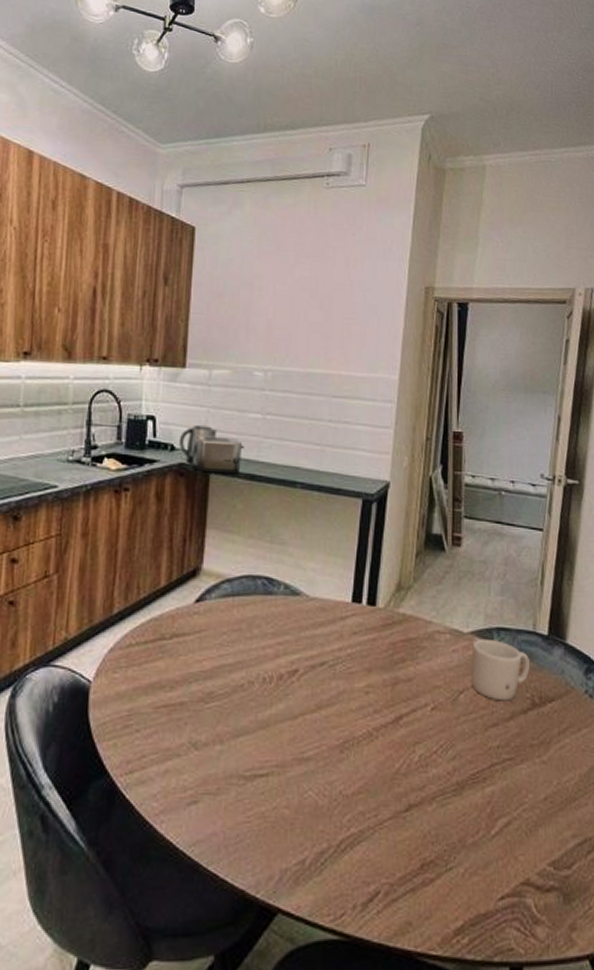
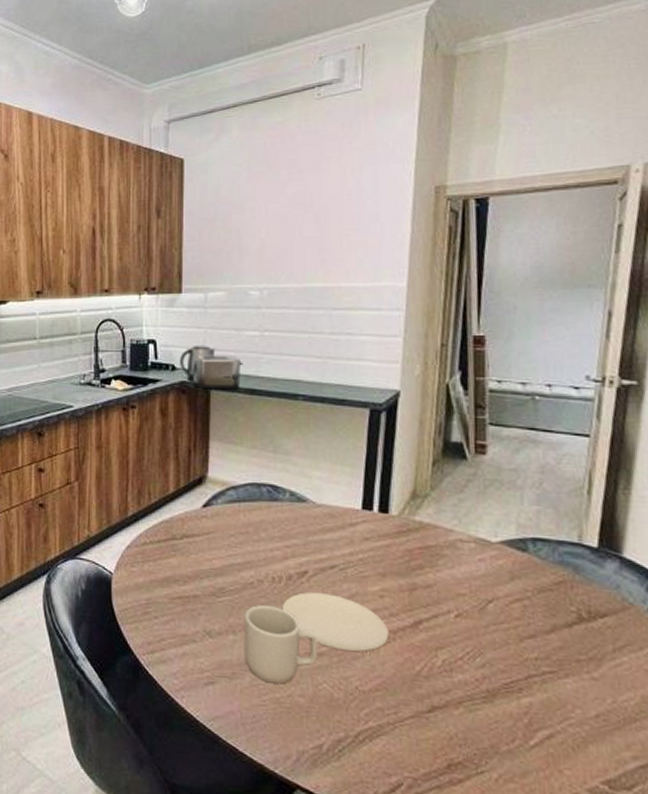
mug: none [230,708,306,796] -> present [243,604,319,684]
plate: none [271,693,372,754] -> present [281,592,389,653]
mug: present [471,638,530,701] -> none [501,548,575,614]

